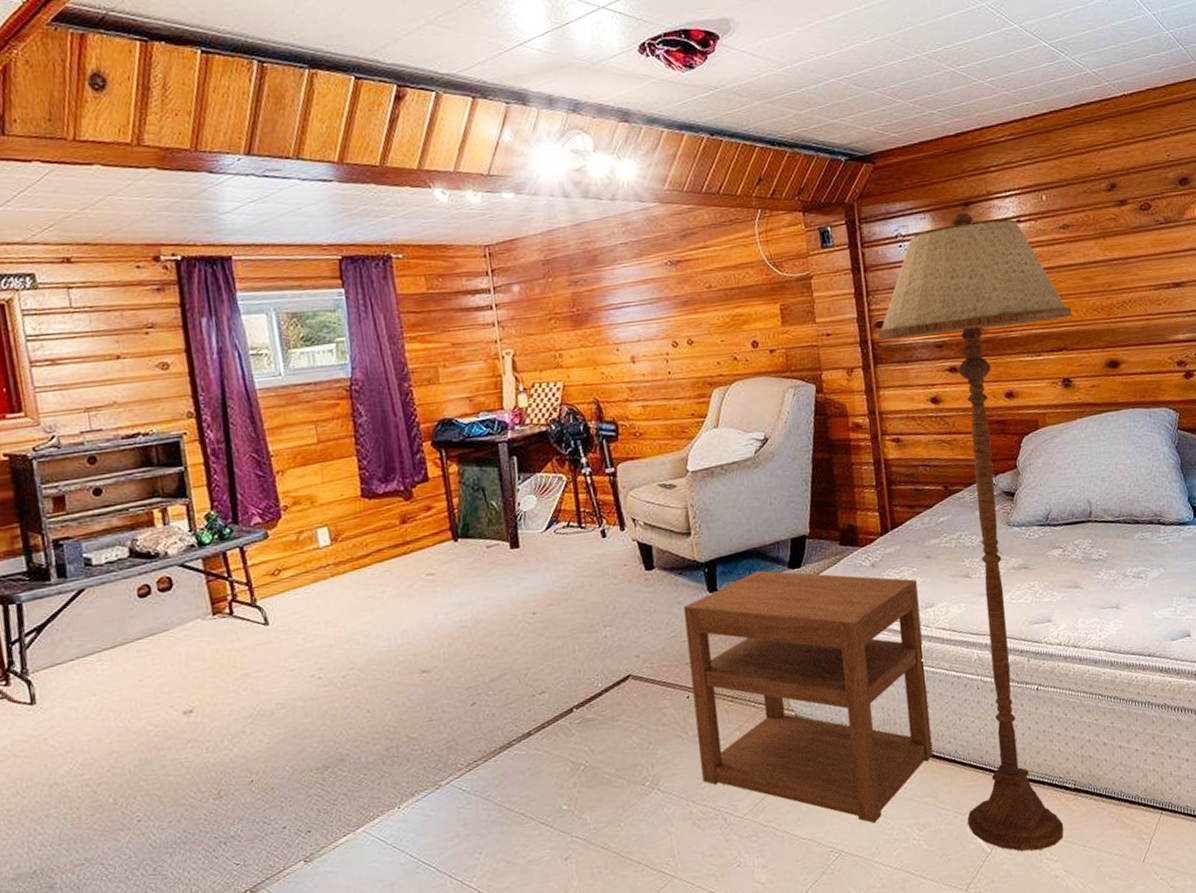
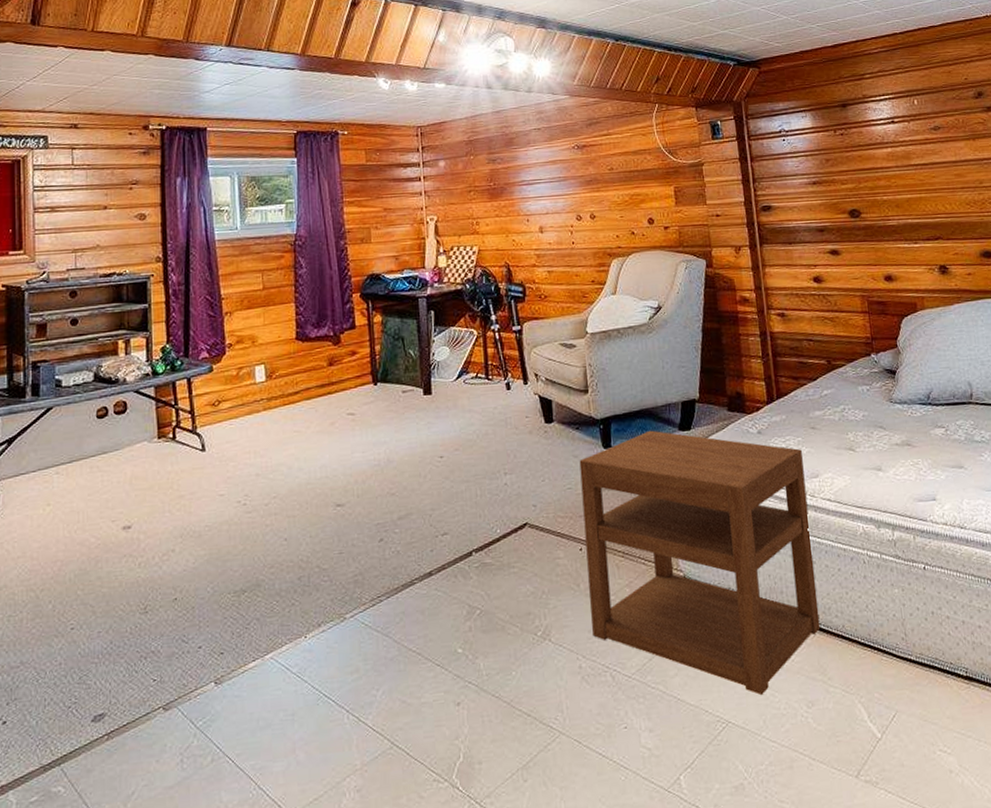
floor lamp: present [877,212,1072,852] -> none [762,112,957,741]

